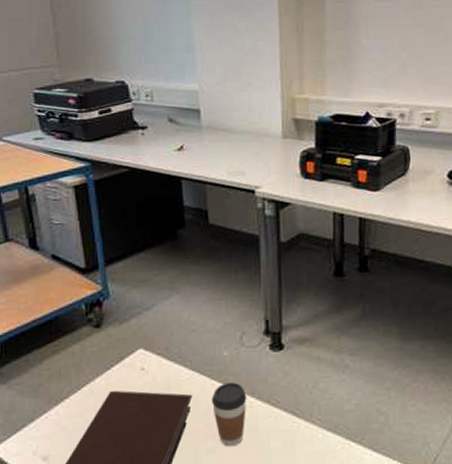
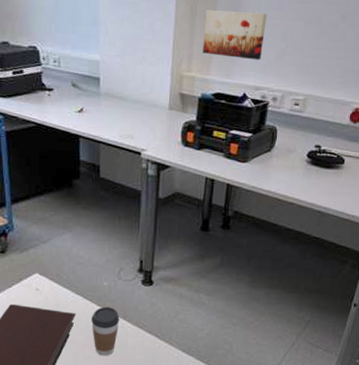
wall art: none [313,23,383,75] -> present [203,10,267,60]

